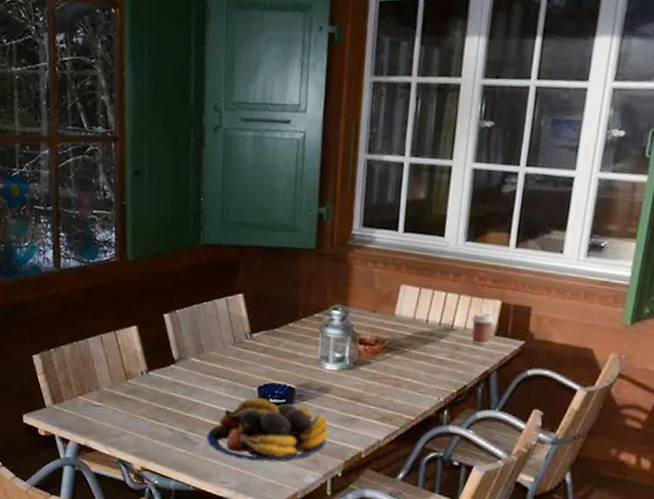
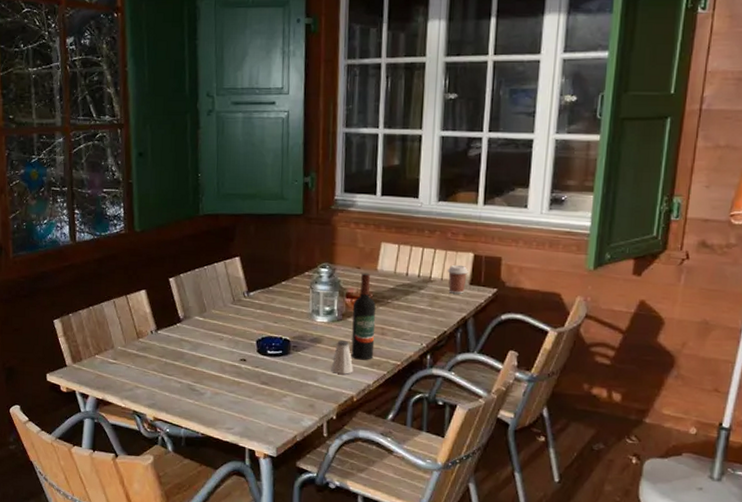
fruit bowl: present [206,397,329,462] -> none [212,350,323,408]
saltshaker: none [338,390,363,428] -> present [331,340,354,374]
wine bottle: none [361,317,391,414] -> present [351,273,376,360]

